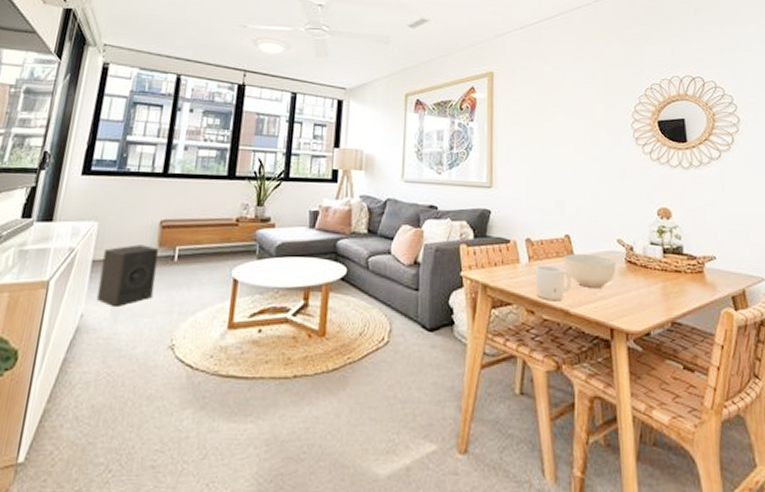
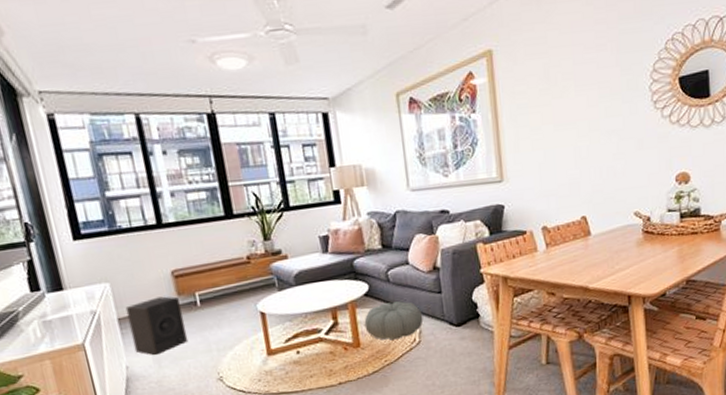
pouf: none [334,292,396,335] -> present [364,301,423,340]
mug: present [534,264,572,301] -> none [552,248,590,281]
bowl: present [563,254,616,288] -> none [581,231,634,263]

